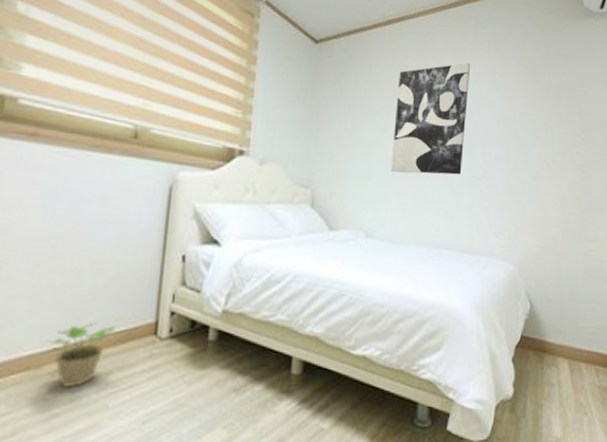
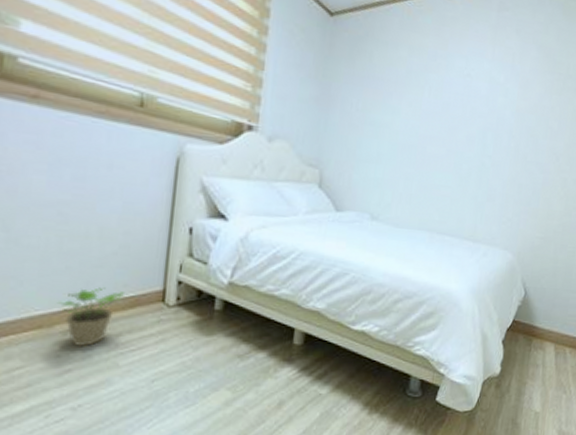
wall art: present [391,62,471,175] -> none [400,46,490,163]

